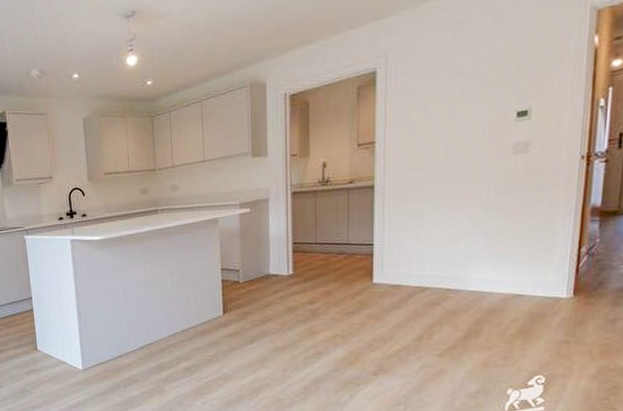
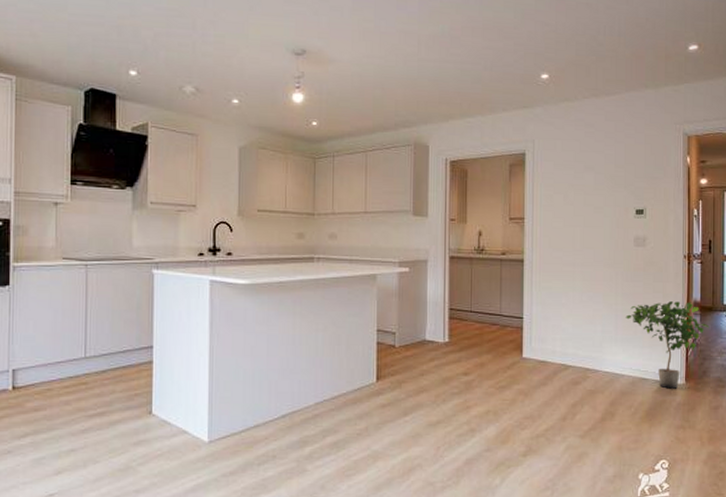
potted plant: none [497,207,612,304] -> present [625,301,710,389]

